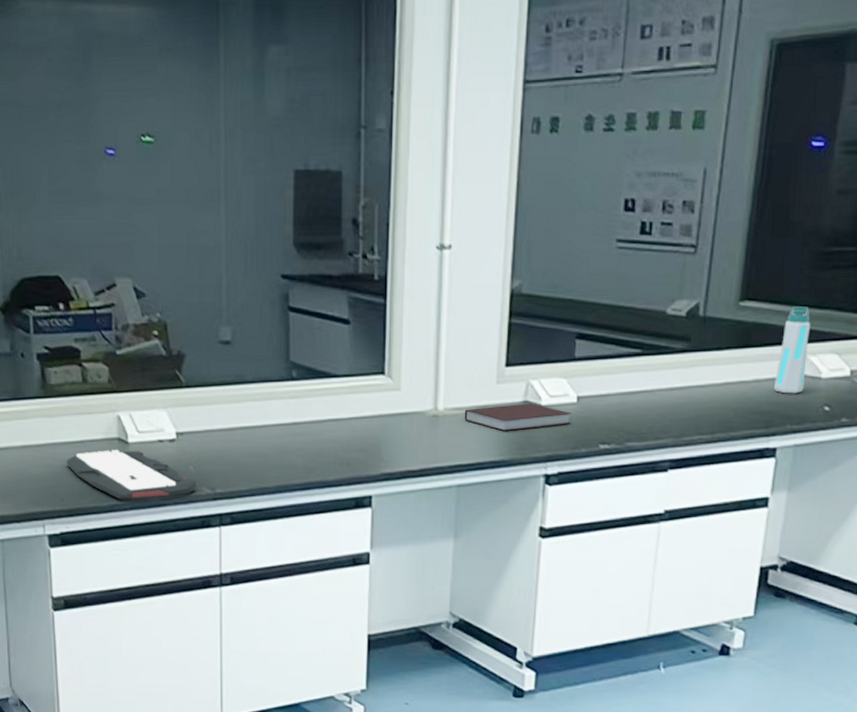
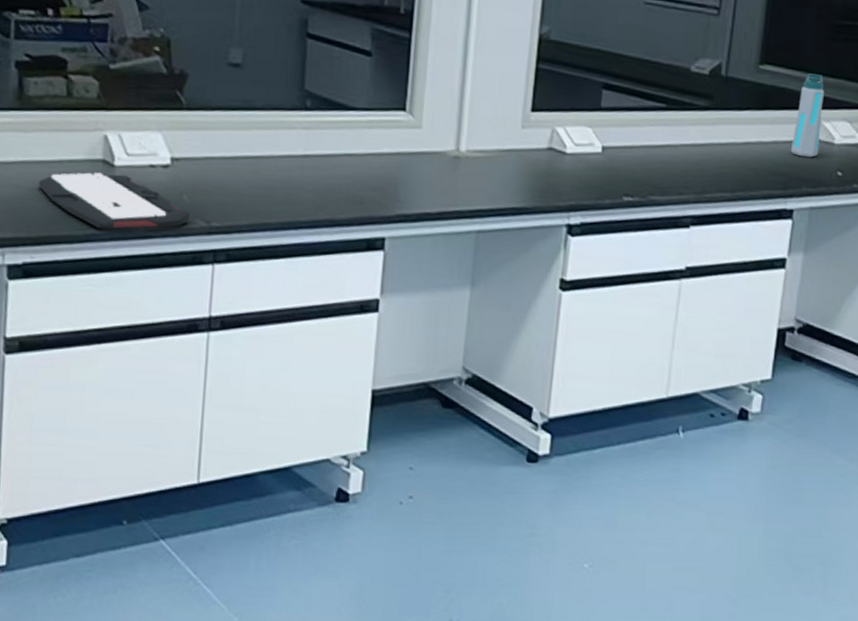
notebook: present [464,403,571,431] -> none [487,150,595,178]

